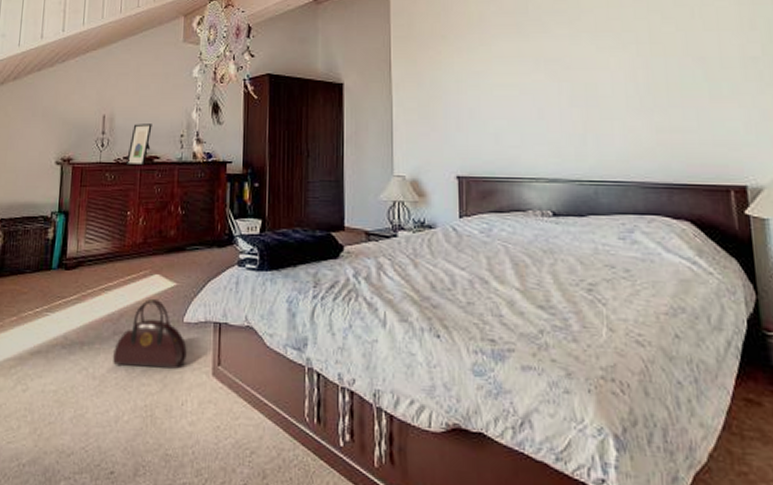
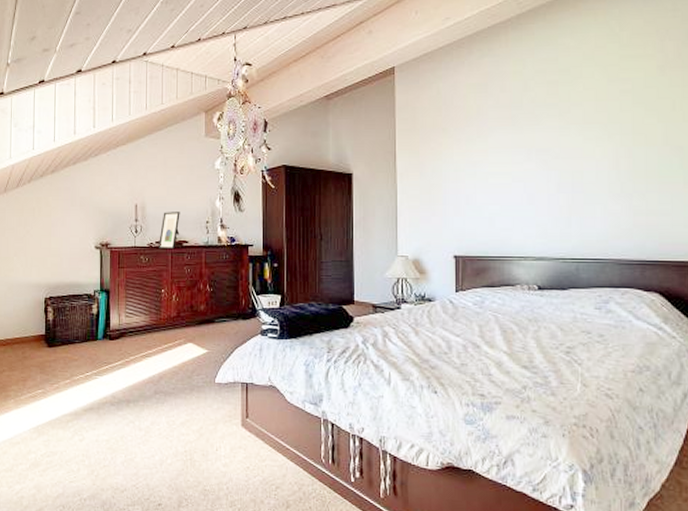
handbag: present [113,298,187,369] -> none [156,363,219,421]

